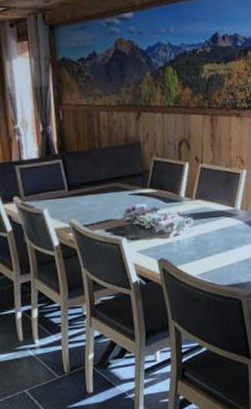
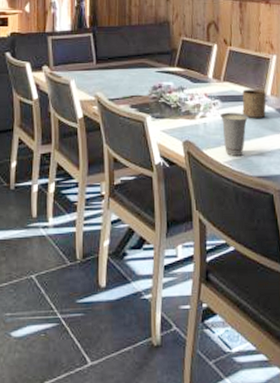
cup: none [192,228,220,269] -> present [219,112,249,156]
cup: none [213,204,236,233] -> present [242,89,266,119]

